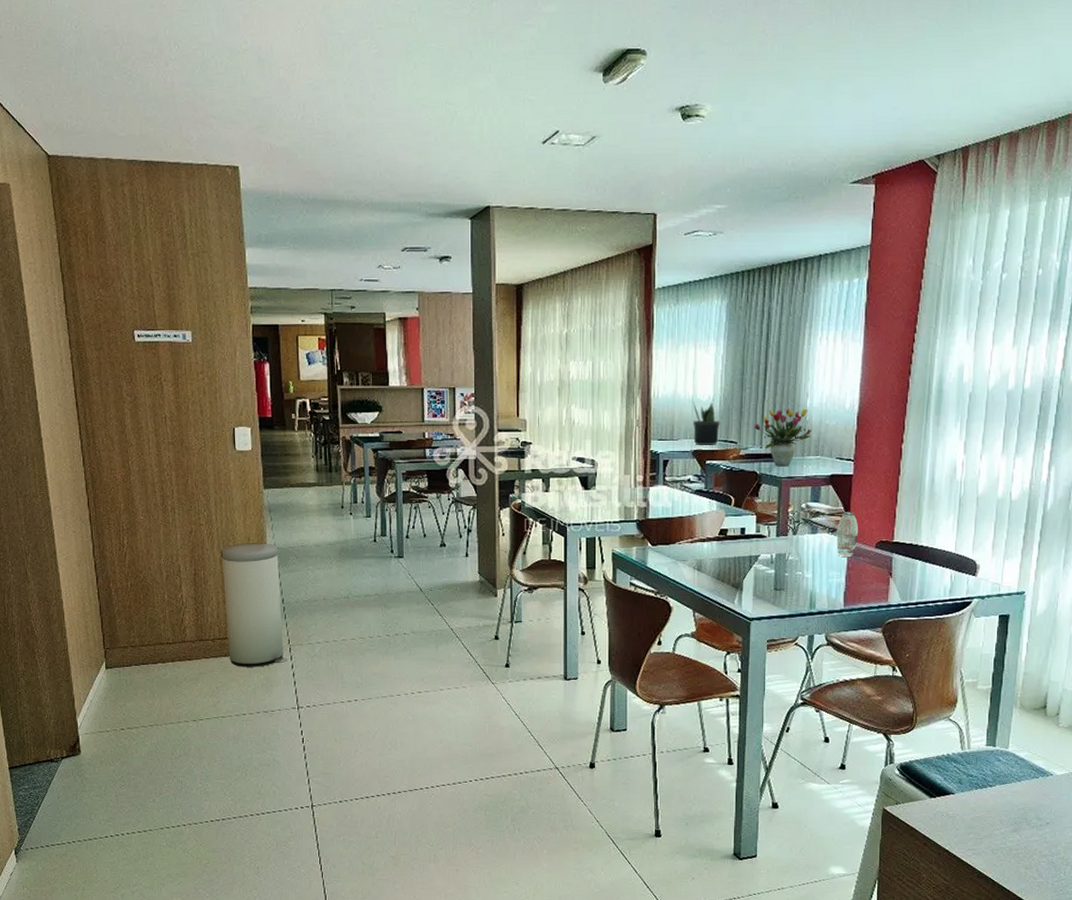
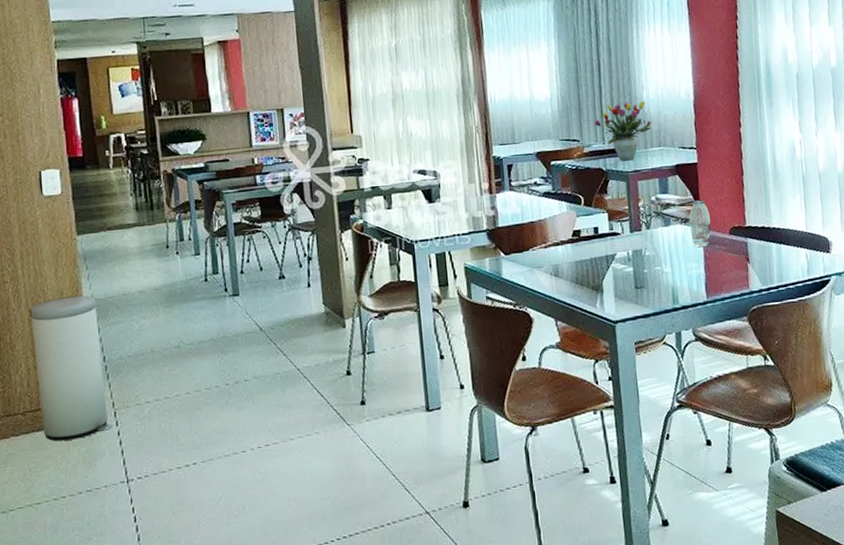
planter: present [693,402,720,445] -> none [531,102,561,147]

